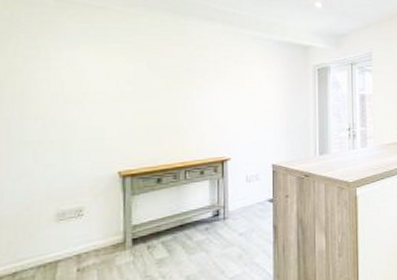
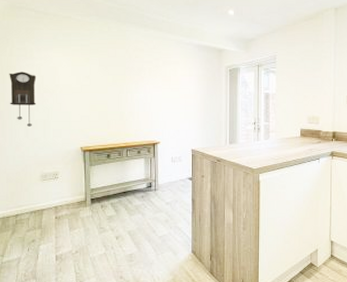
pendulum clock: none [10,76,54,149] -> present [9,71,37,127]

